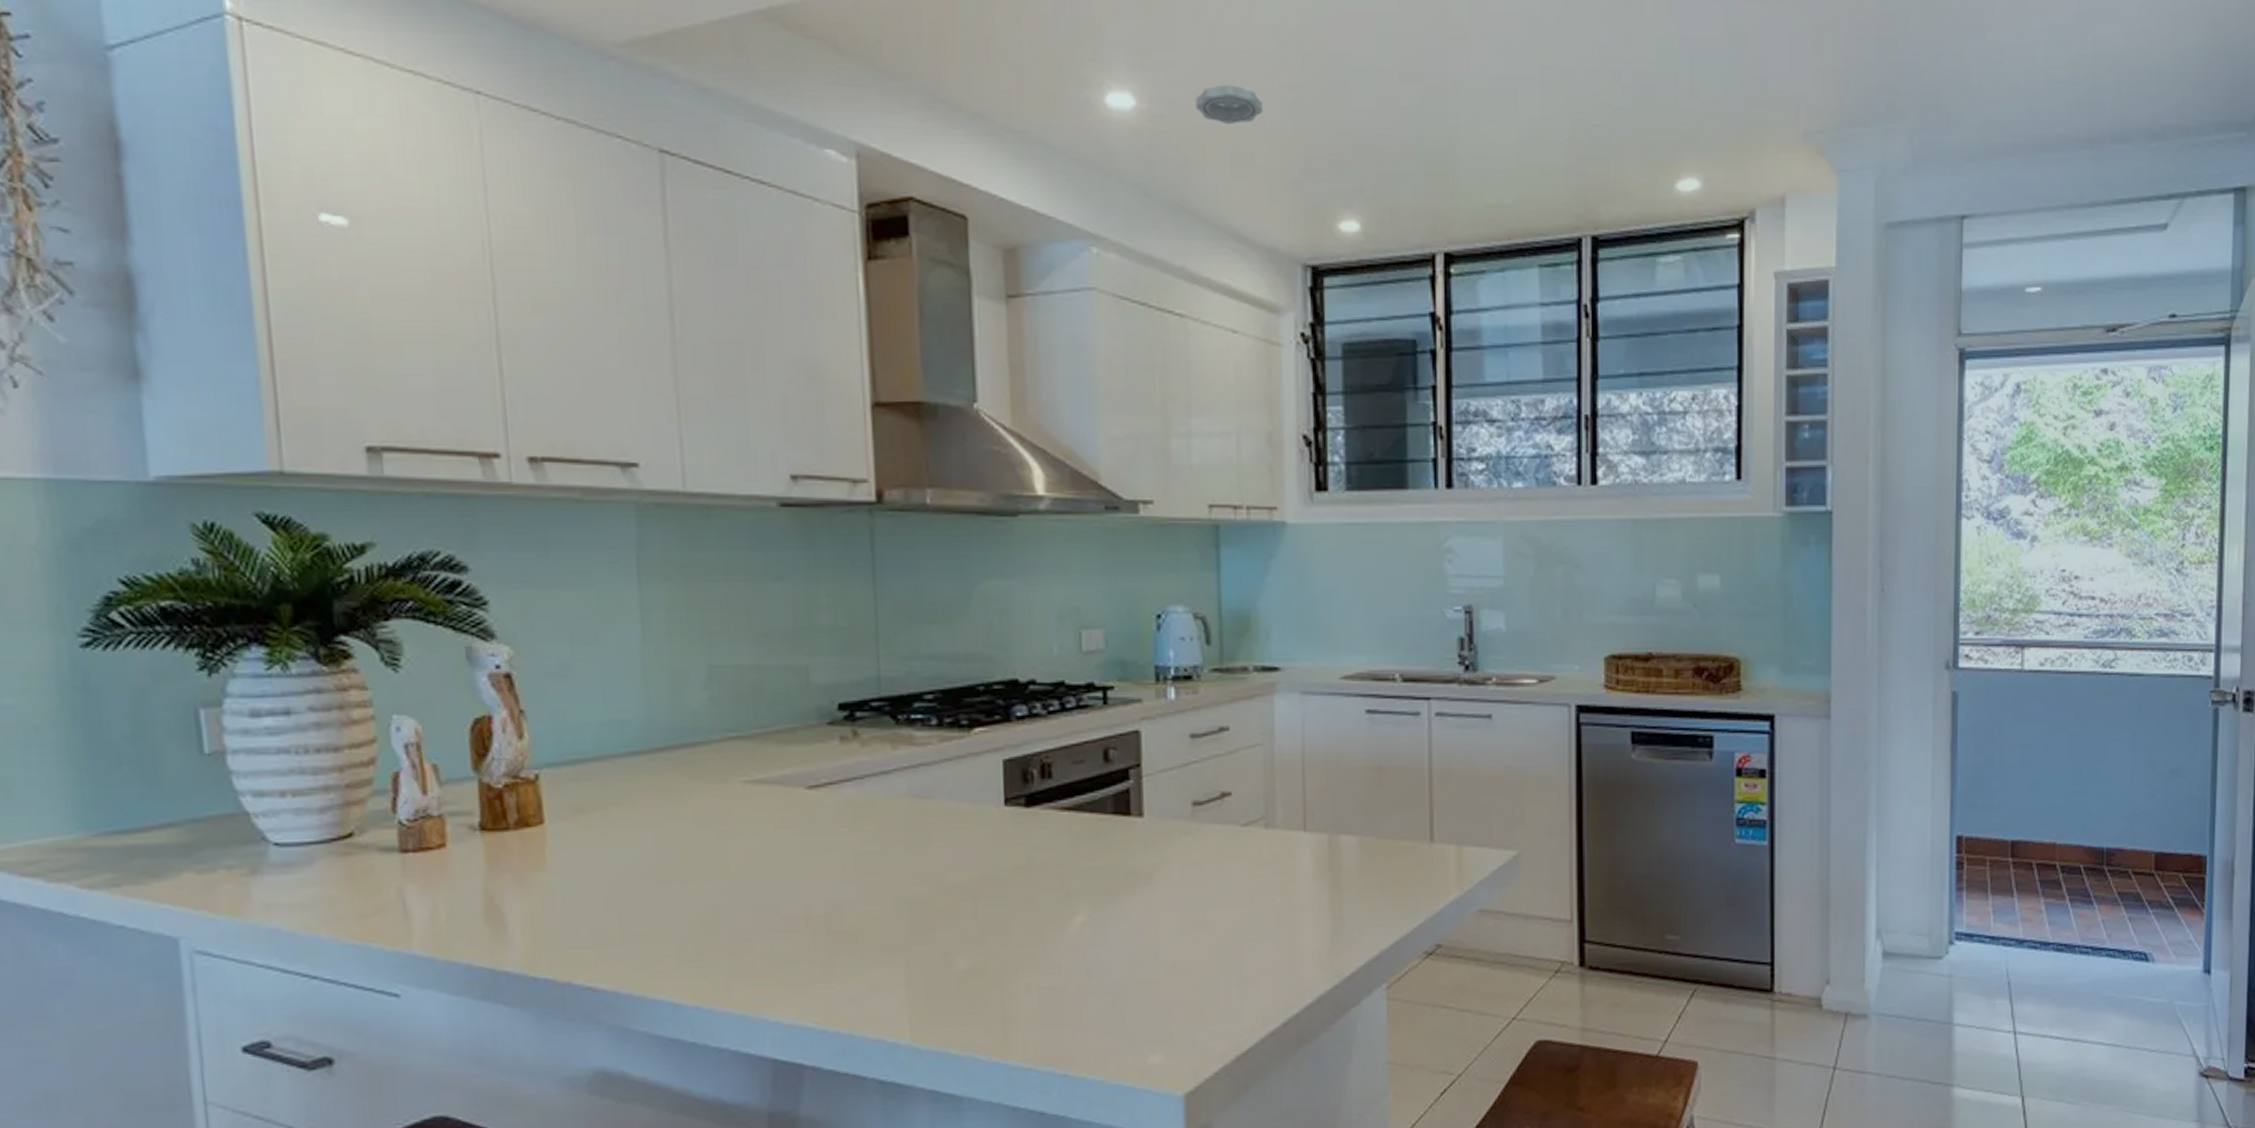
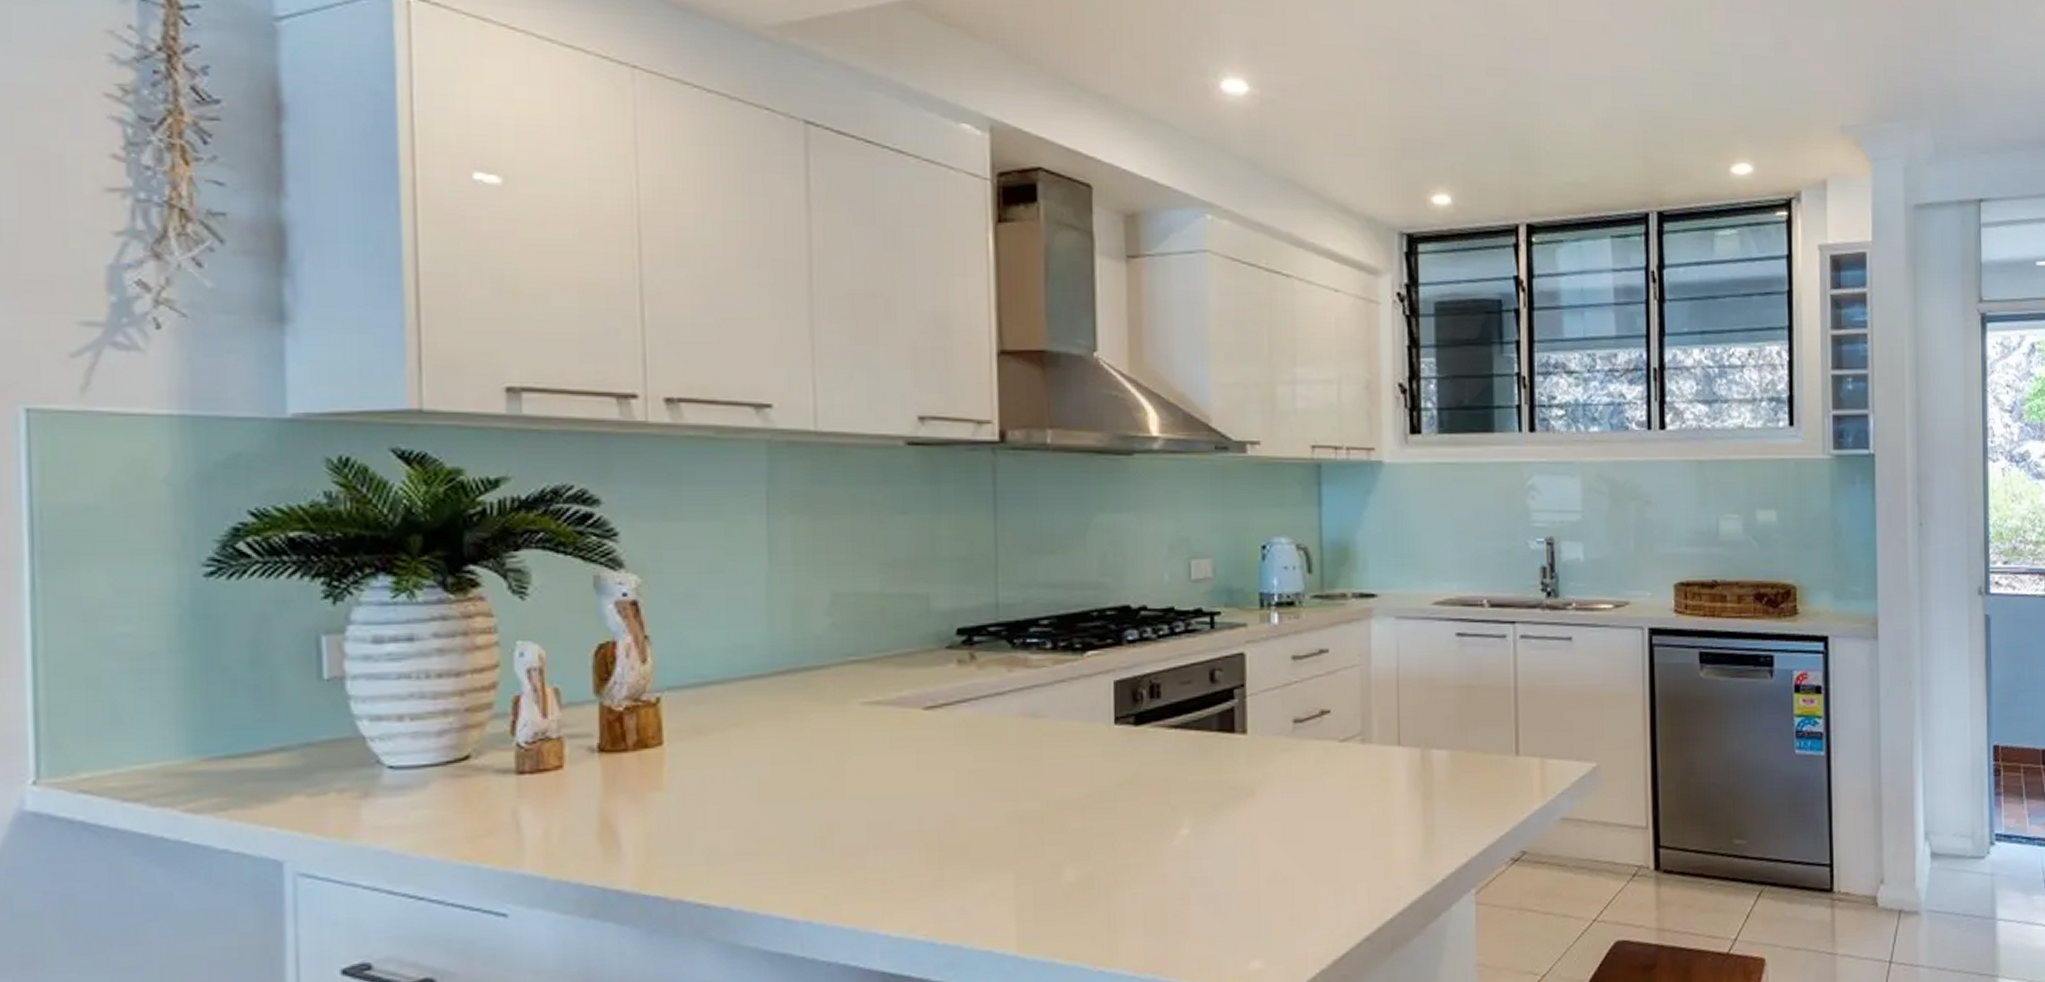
smoke detector: present [1195,85,1263,125] -> none [1303,75,1364,110]

